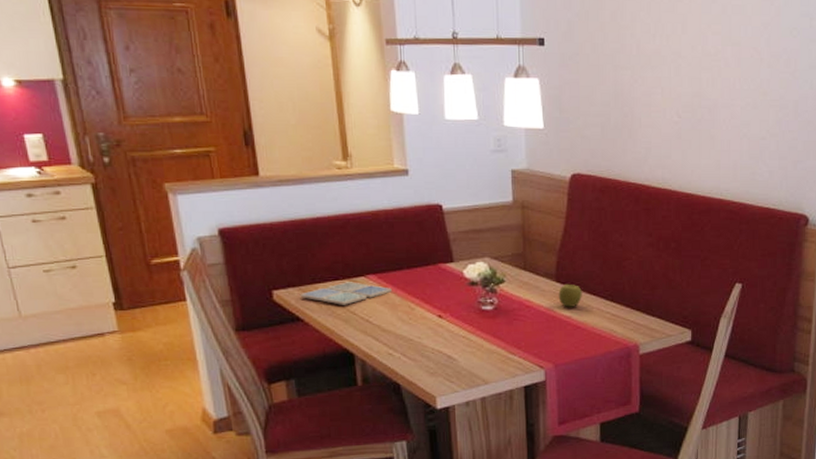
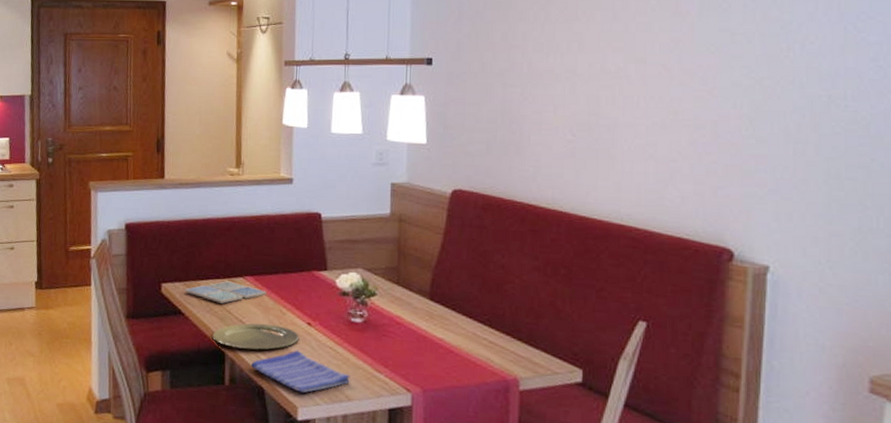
plate: none [338,320,431,348] -> present [212,323,299,350]
dish towel: none [384,343,486,383] -> present [251,350,350,393]
apple: present [558,284,582,307] -> none [431,303,457,329]

